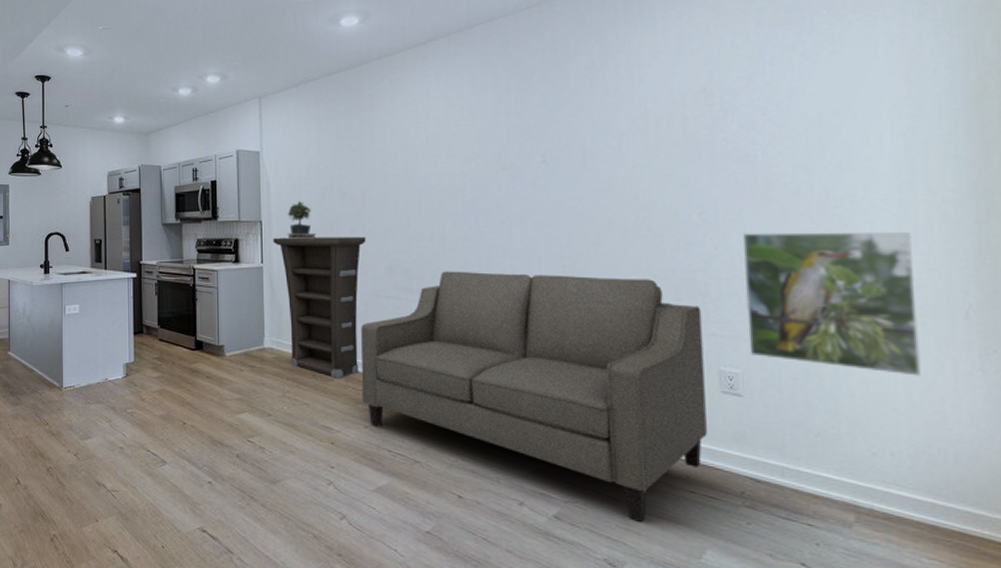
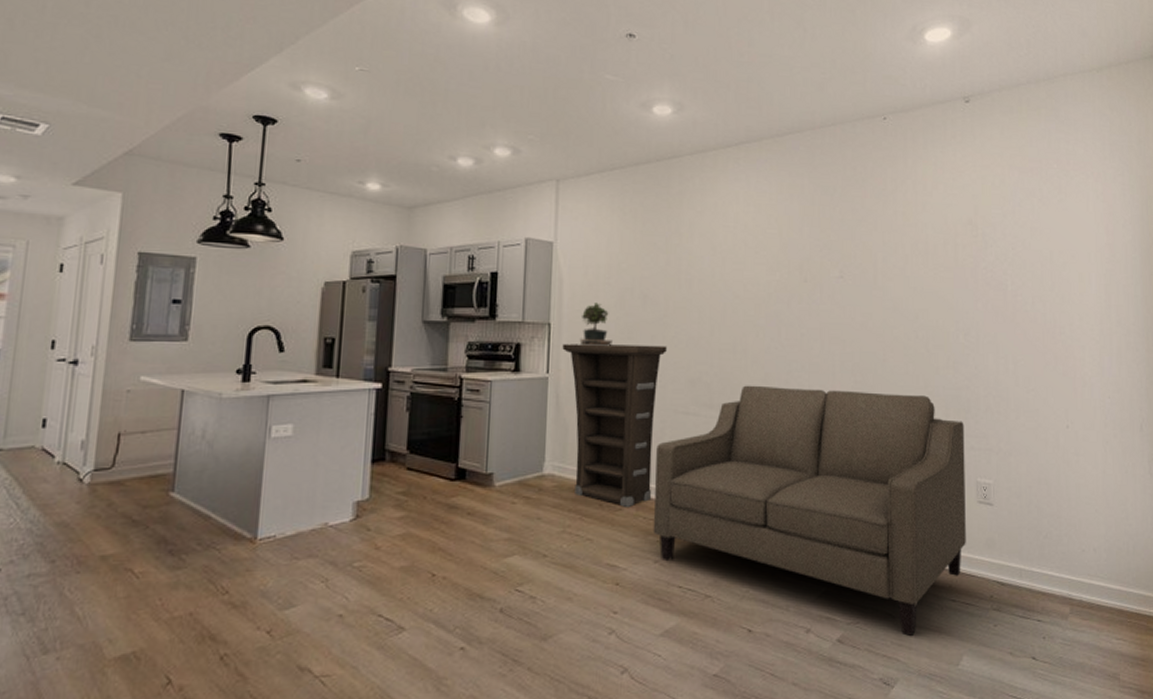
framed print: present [742,231,922,376] -> none [996,354,1114,481]

